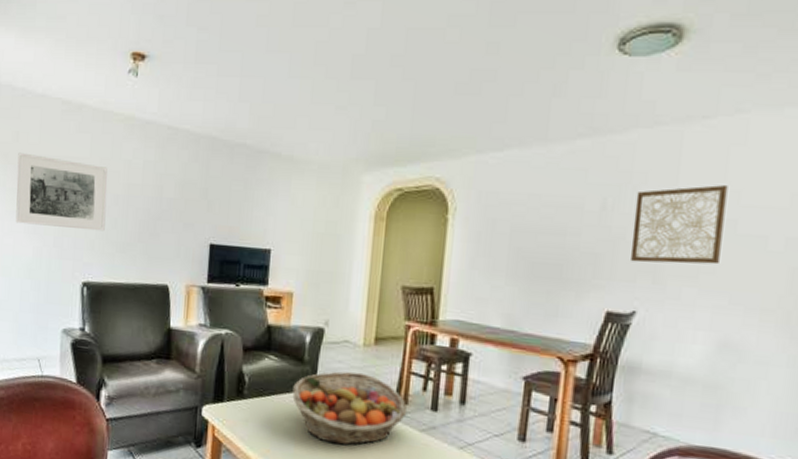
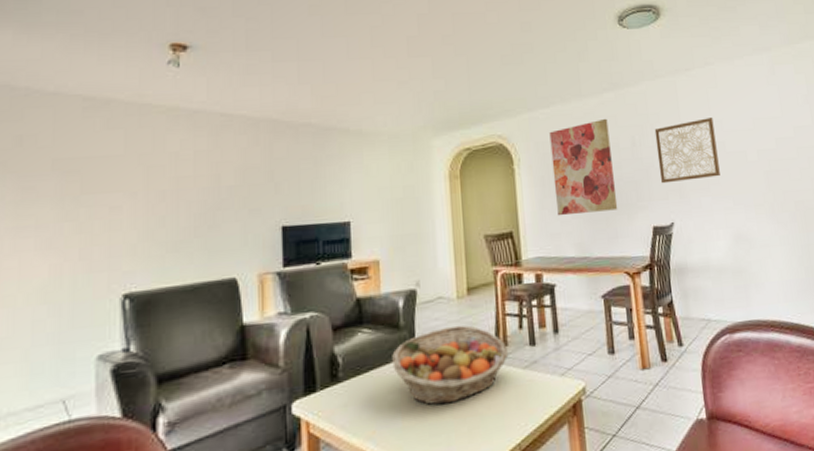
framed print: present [15,152,107,232] -> none [21,158,150,241]
wall art: none [489,171,575,284] -> present [549,118,618,216]

